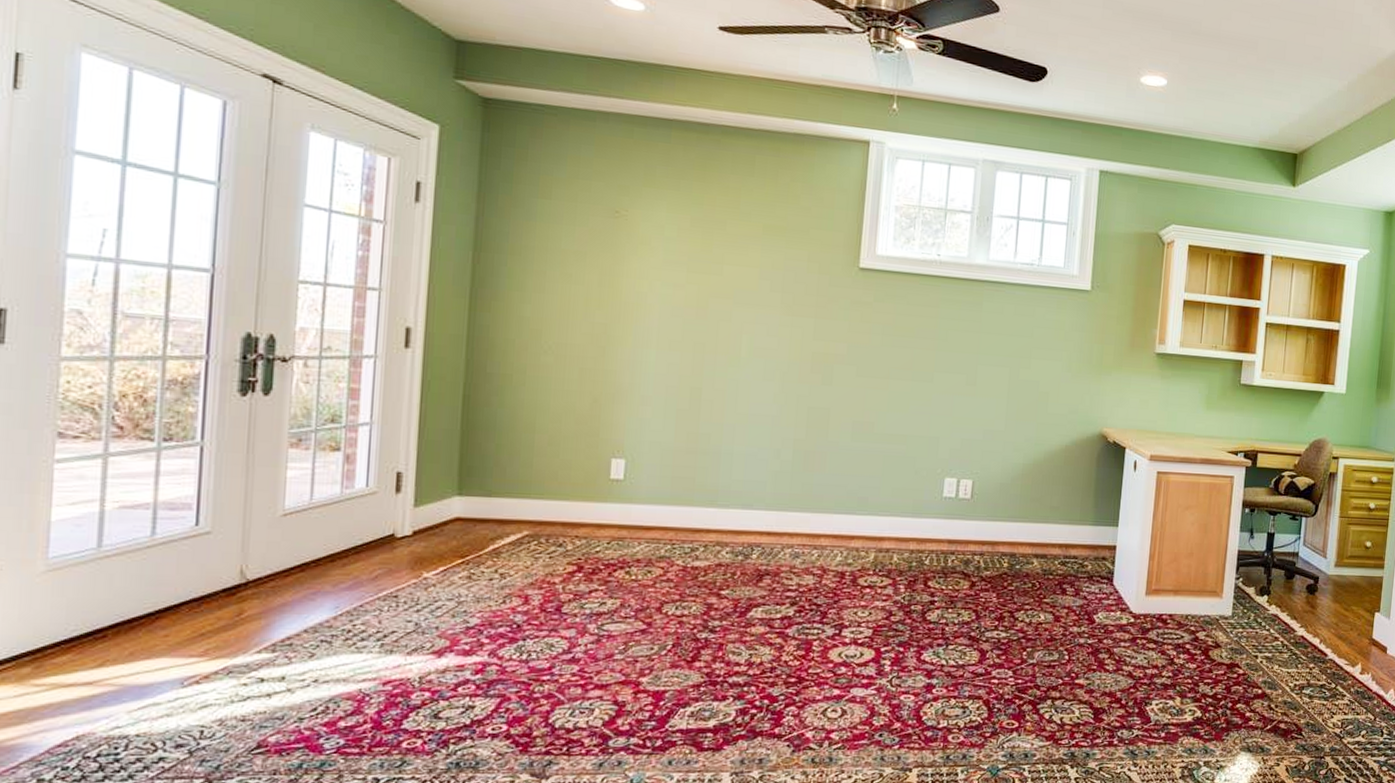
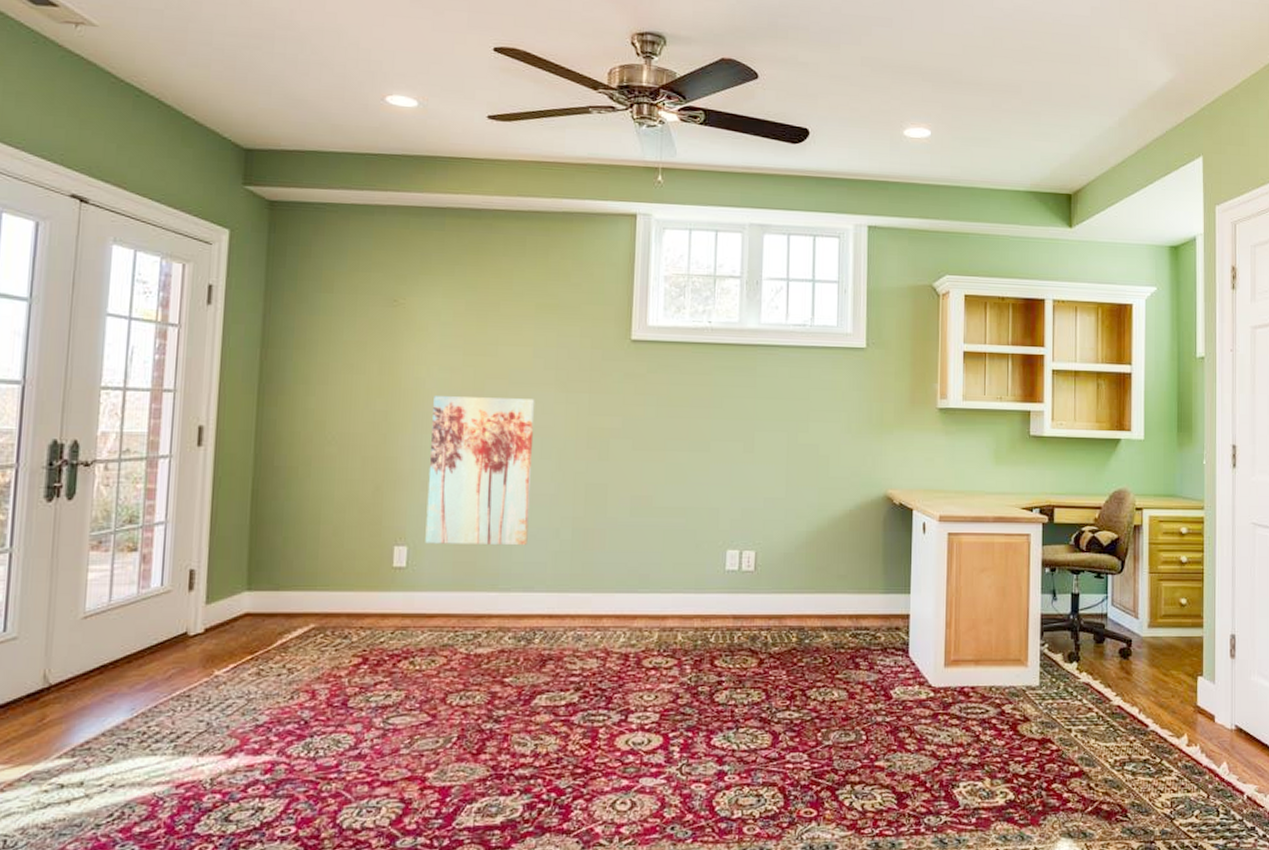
wall art: none [643,311,760,465] -> present [425,396,535,546]

